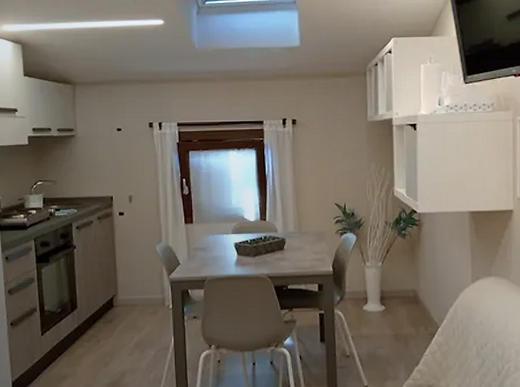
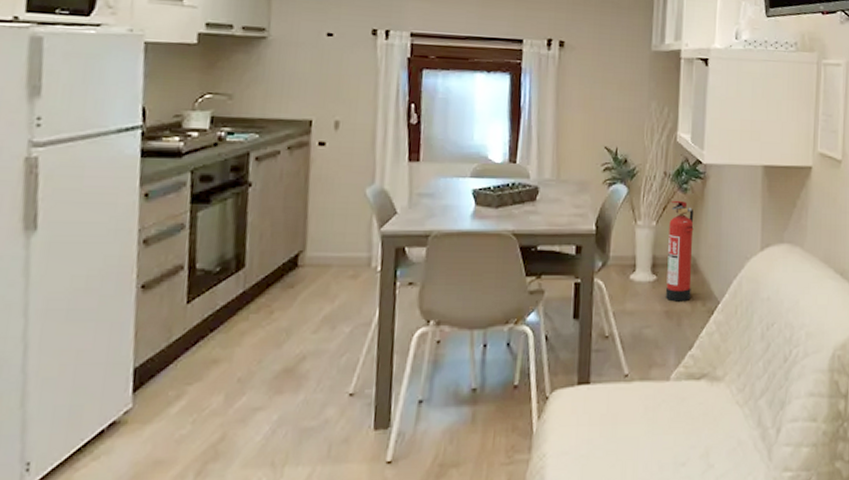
fire extinguisher: none [392,244,415,327] -> present [666,200,694,302]

